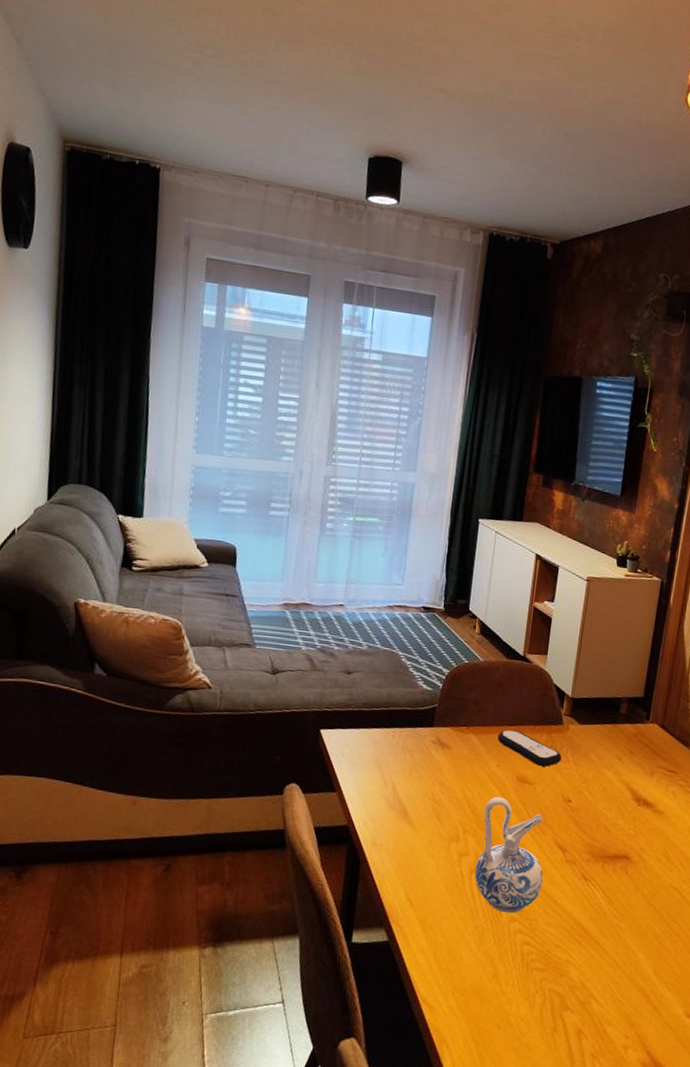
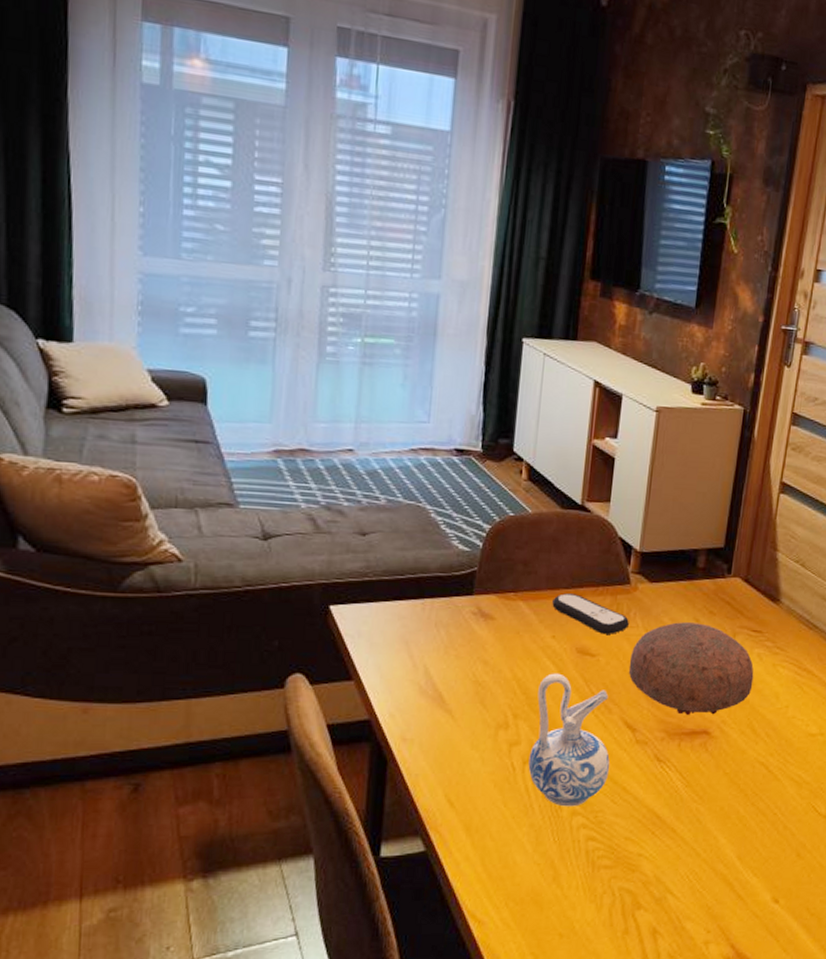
decorative bowl: none [560,759,669,843] -> present [628,622,754,715]

